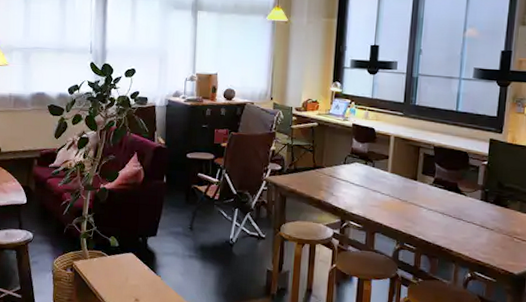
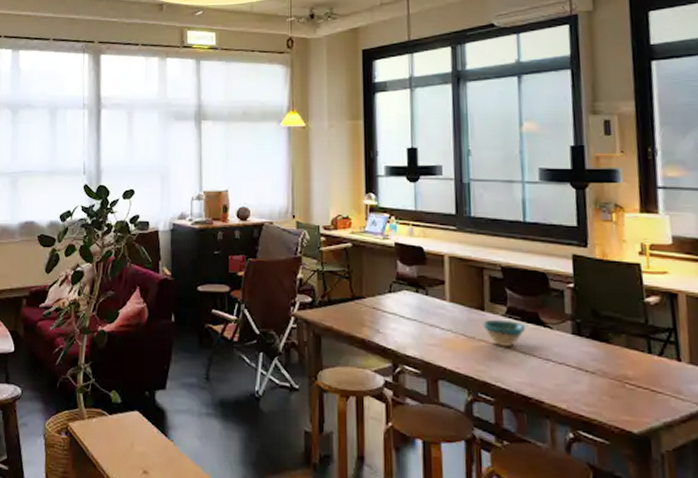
bowl: none [414,188,447,209] -> present [482,320,526,348]

